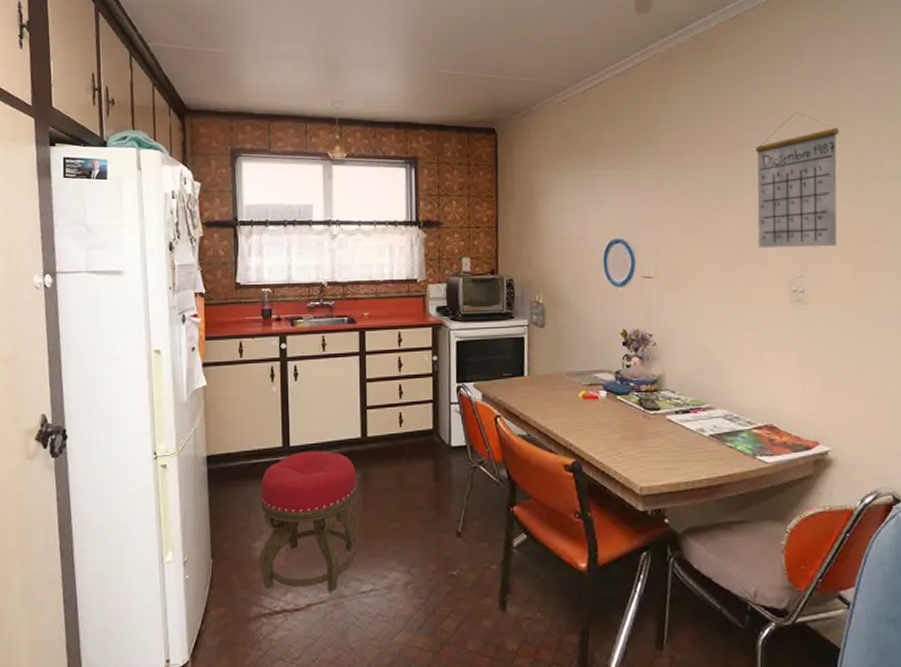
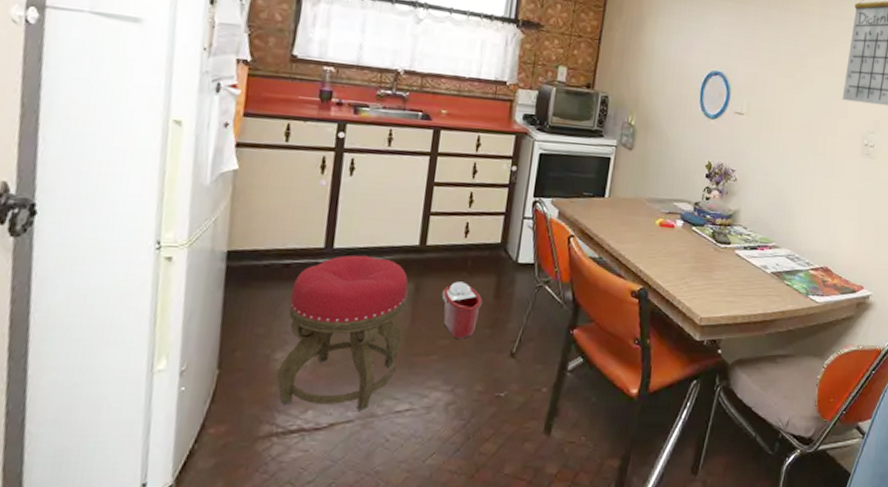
bucket: none [386,468,424,521] -> present [441,281,483,339]

